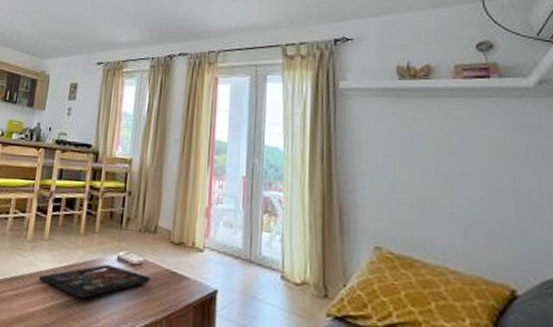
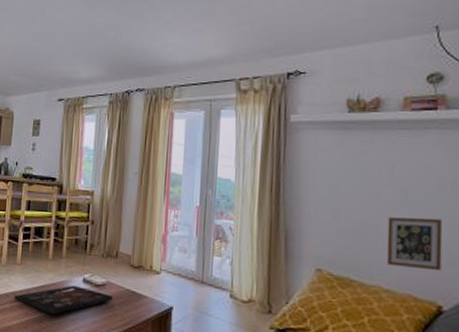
picture frame: none [448,189,511,250] -> present [386,217,443,272]

